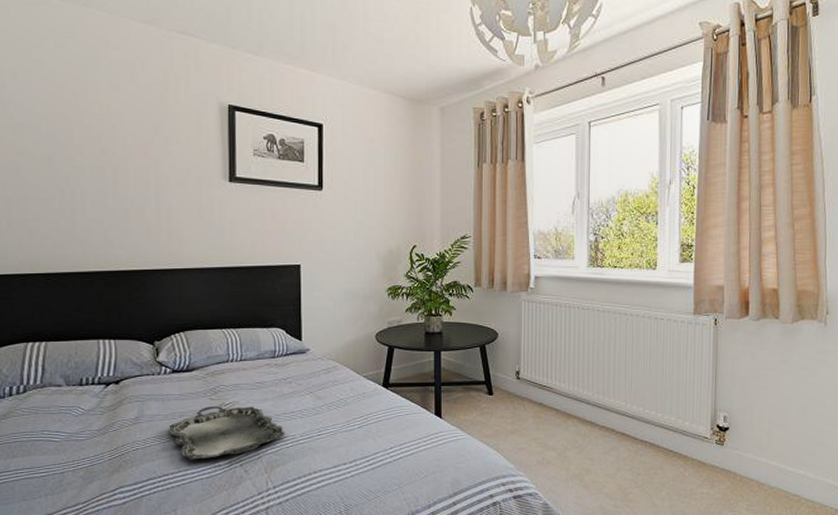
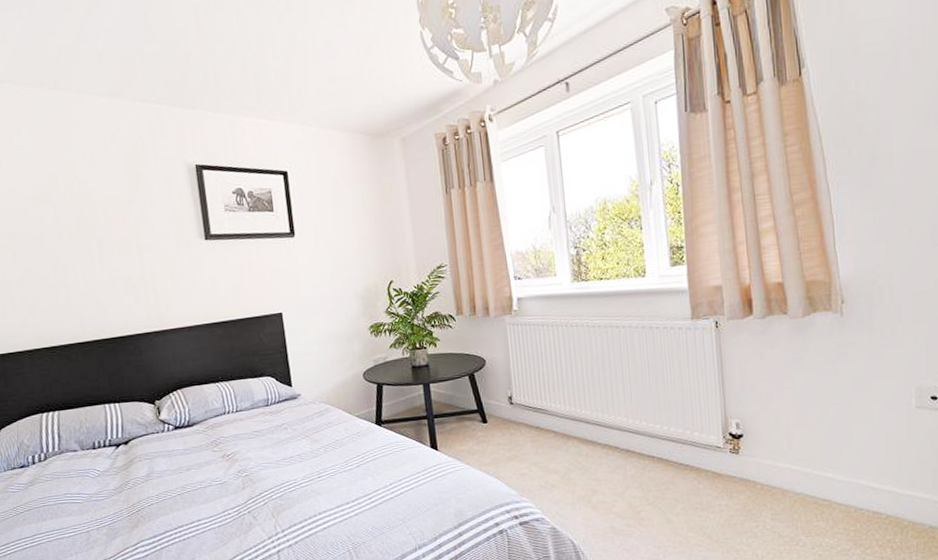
serving tray: present [169,406,286,460] -> none [178,454,287,511]

